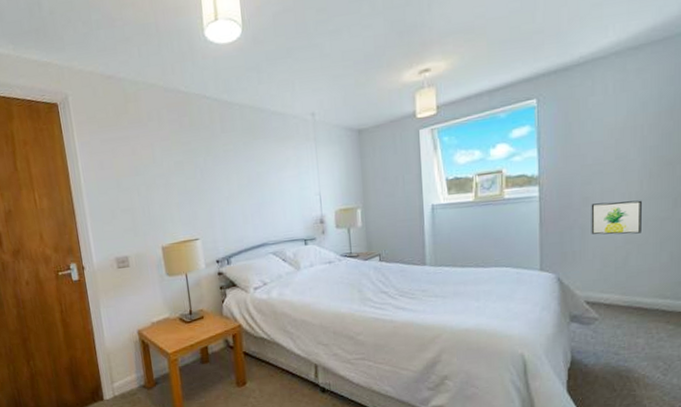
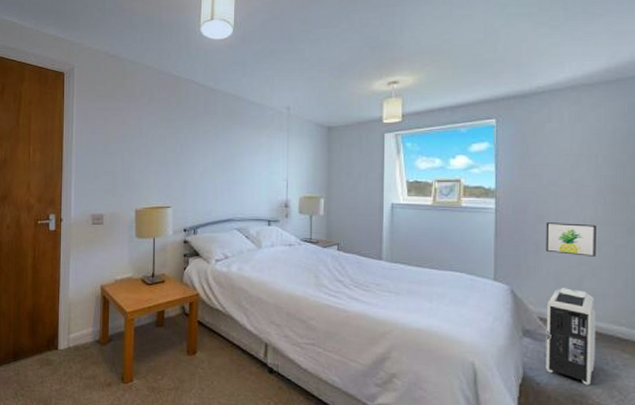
air purifier: none [593,268,642,360] -> present [545,288,597,385]

